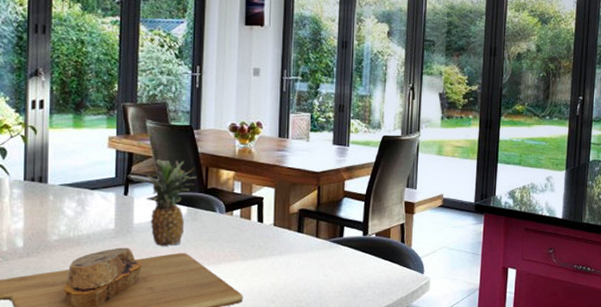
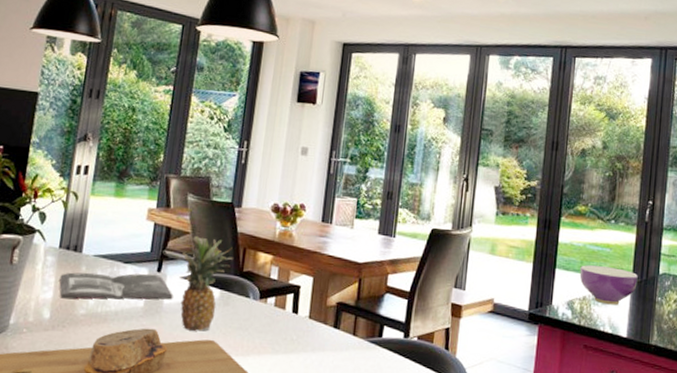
magazine: none [29,197,142,227] -> present [59,272,173,300]
bowl: none [519,158,571,192] -> present [579,265,638,305]

